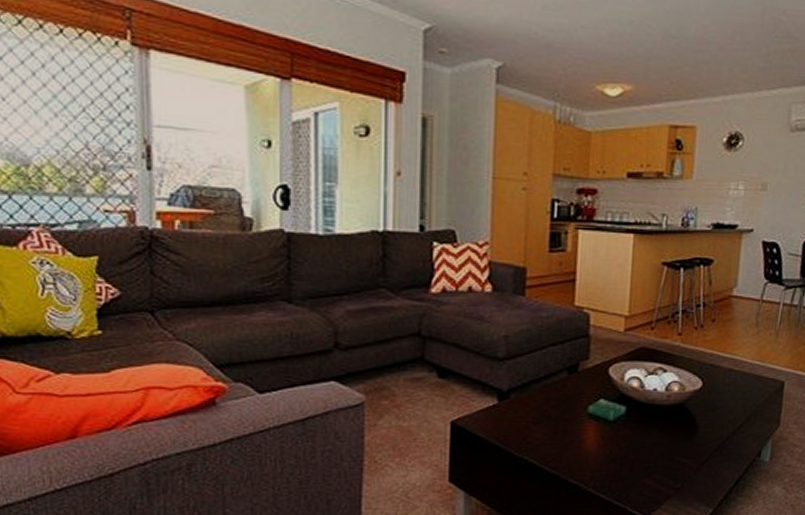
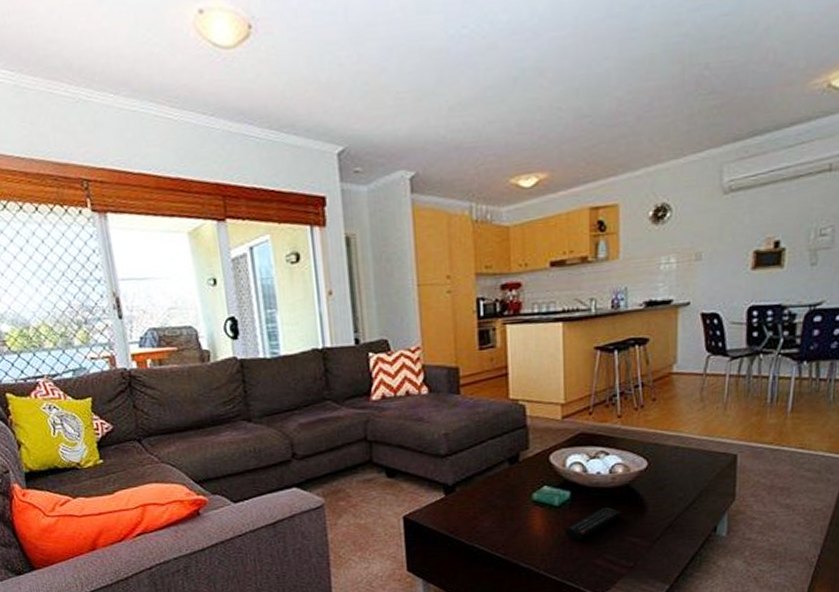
remote control: none [616,424,675,457] -> present [564,506,623,540]

